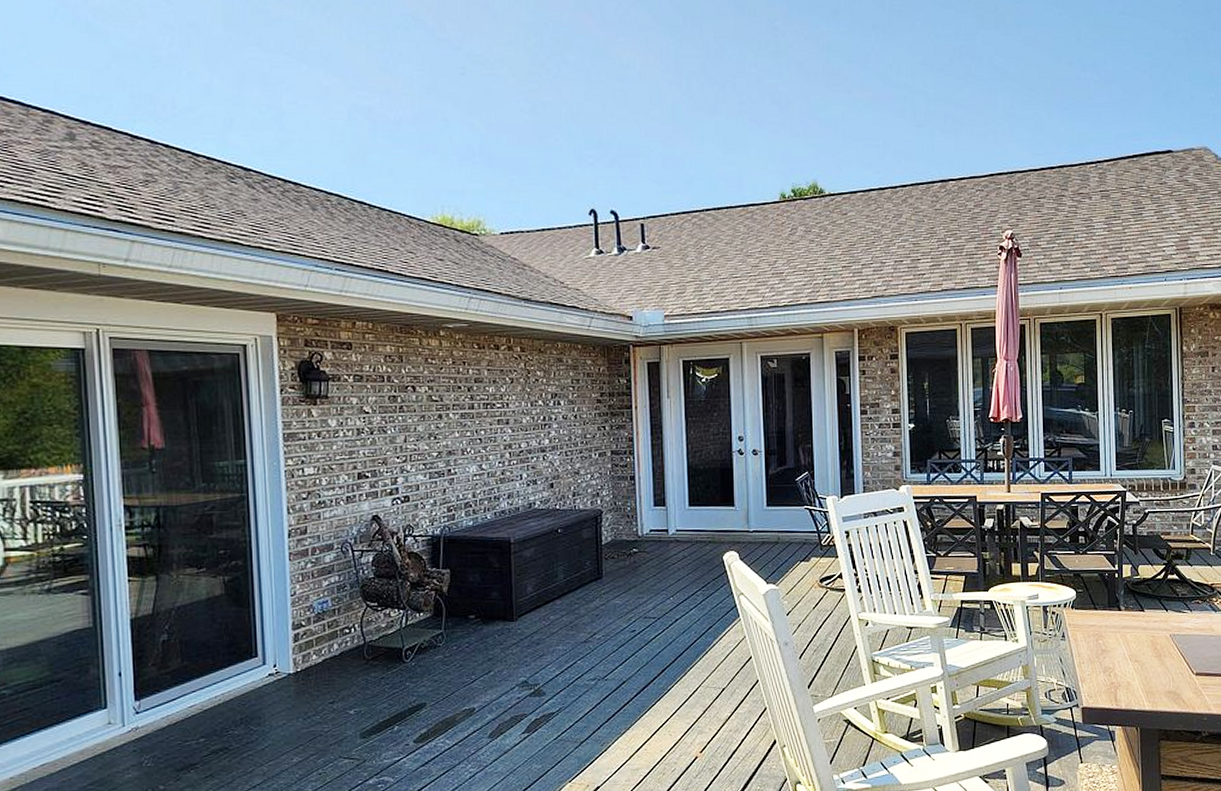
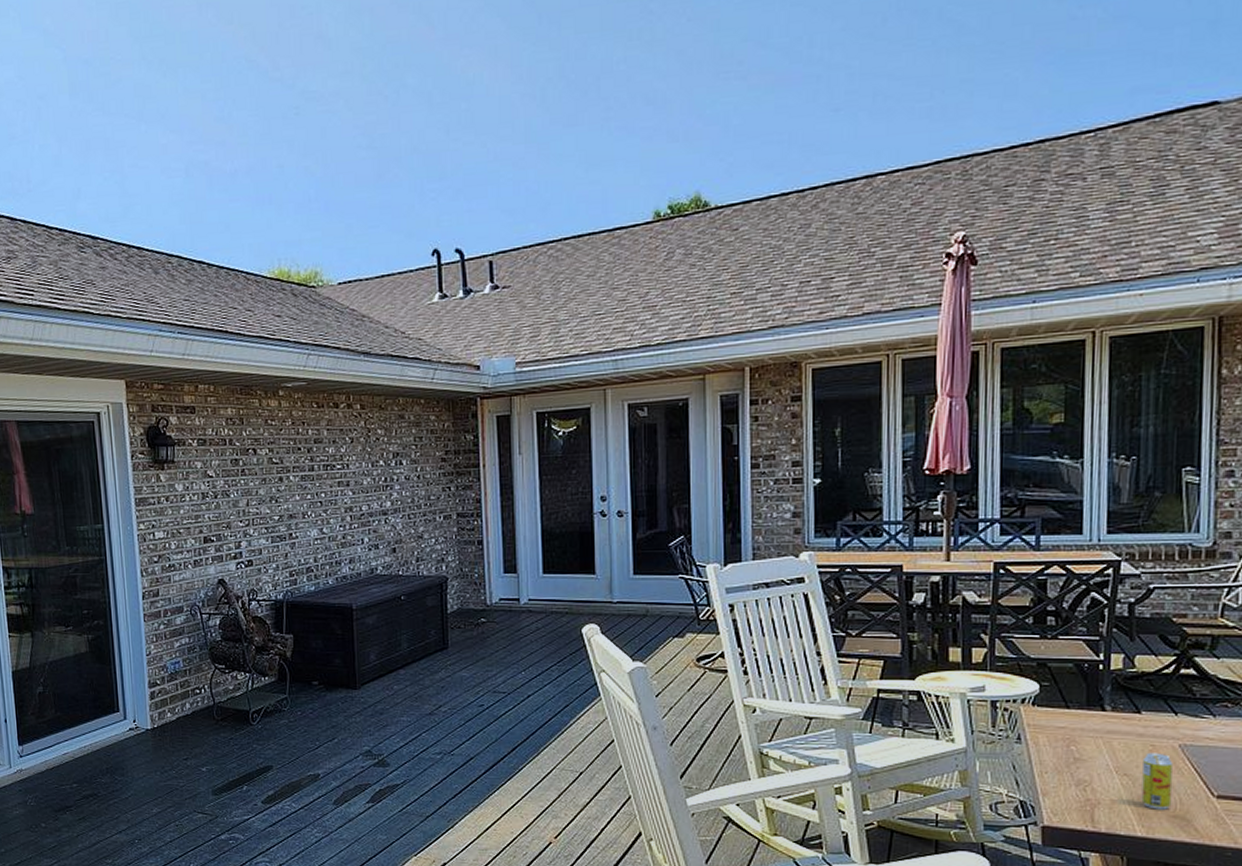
beverage can: none [1147,642,1167,688] -> present [1141,752,1173,810]

